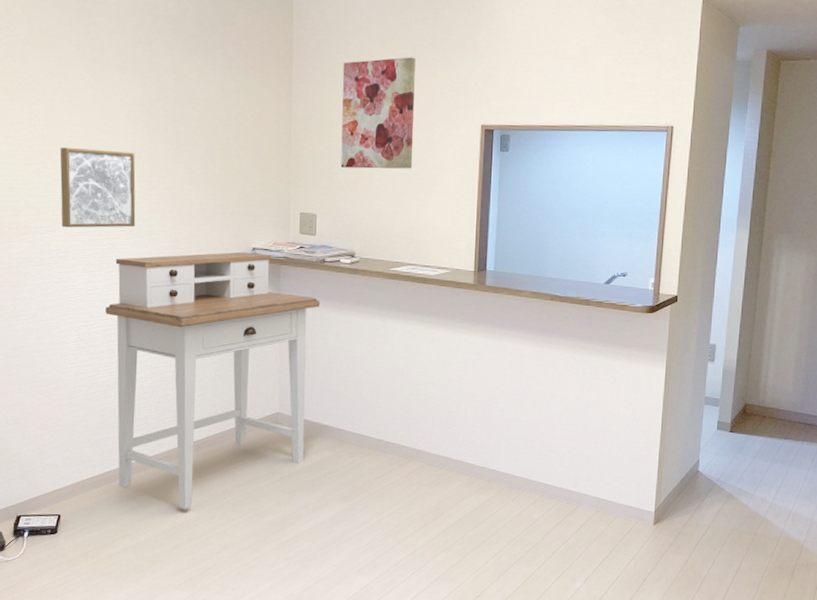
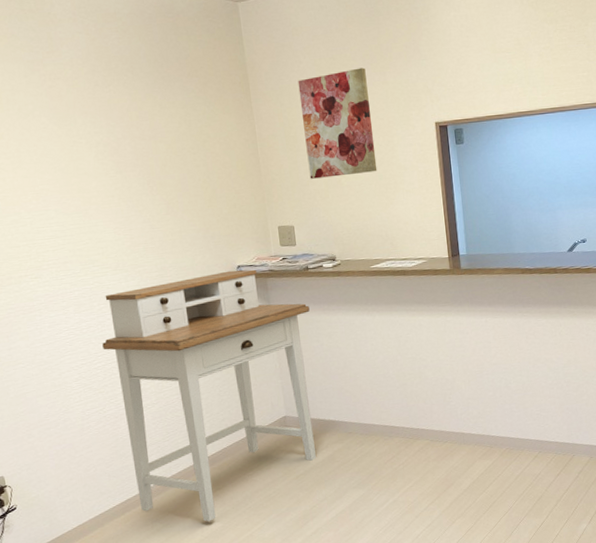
wall art: present [60,147,136,228] -> none [33,191,120,273]

